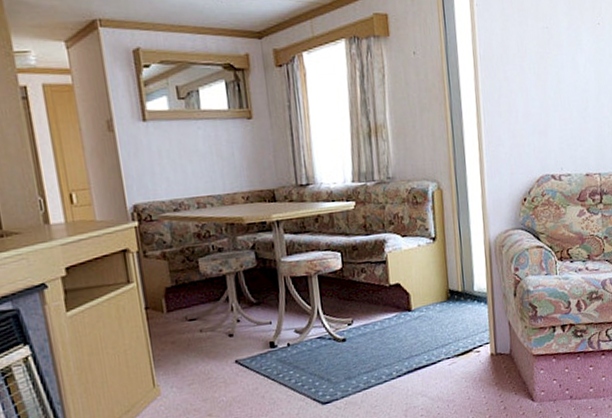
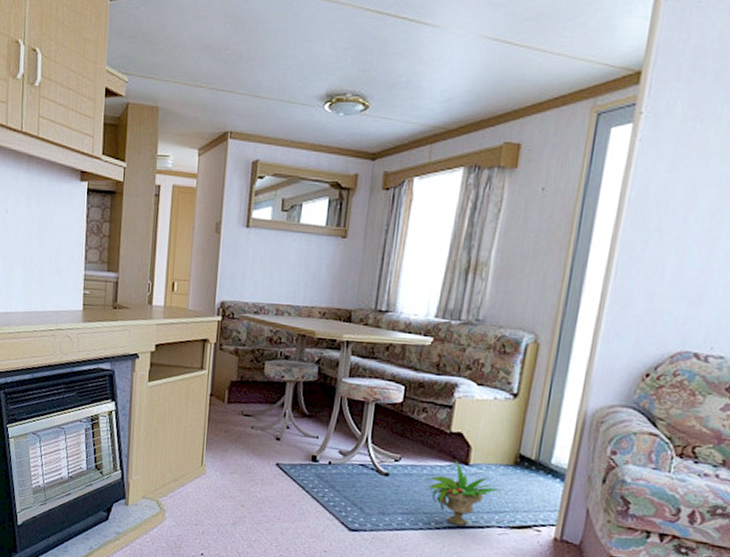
potted plant: none [377,309,442,368] -> present [423,460,502,526]

